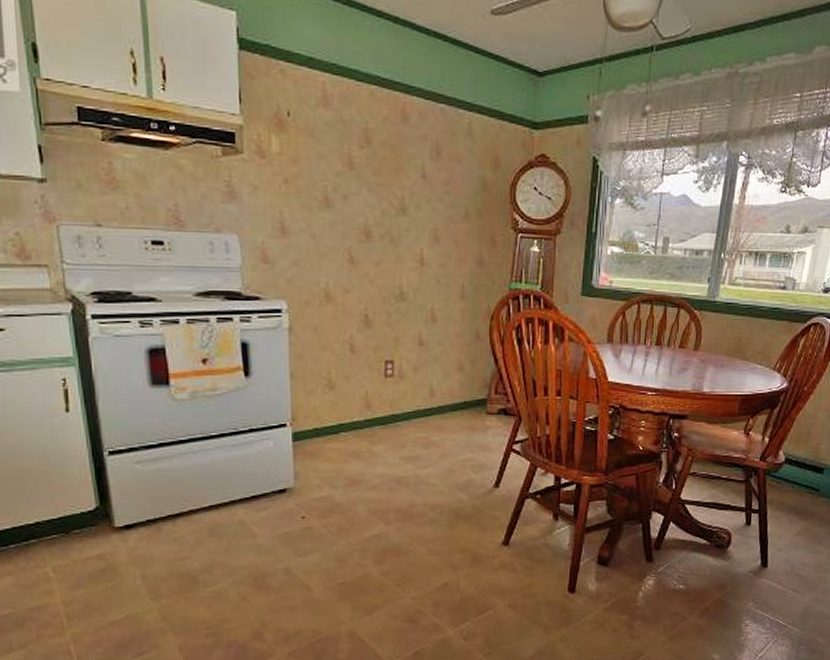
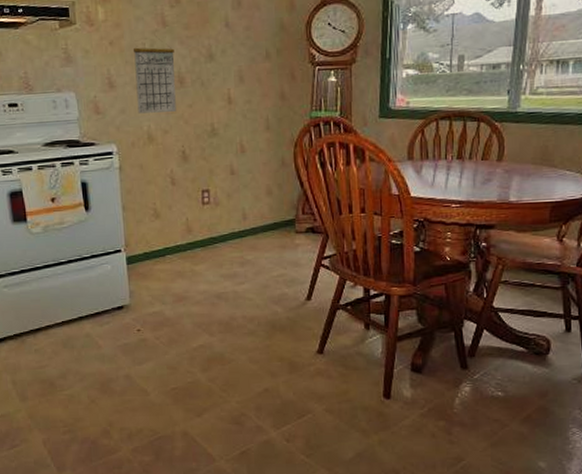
calendar: none [312,179,361,268] -> present [132,36,176,114]

